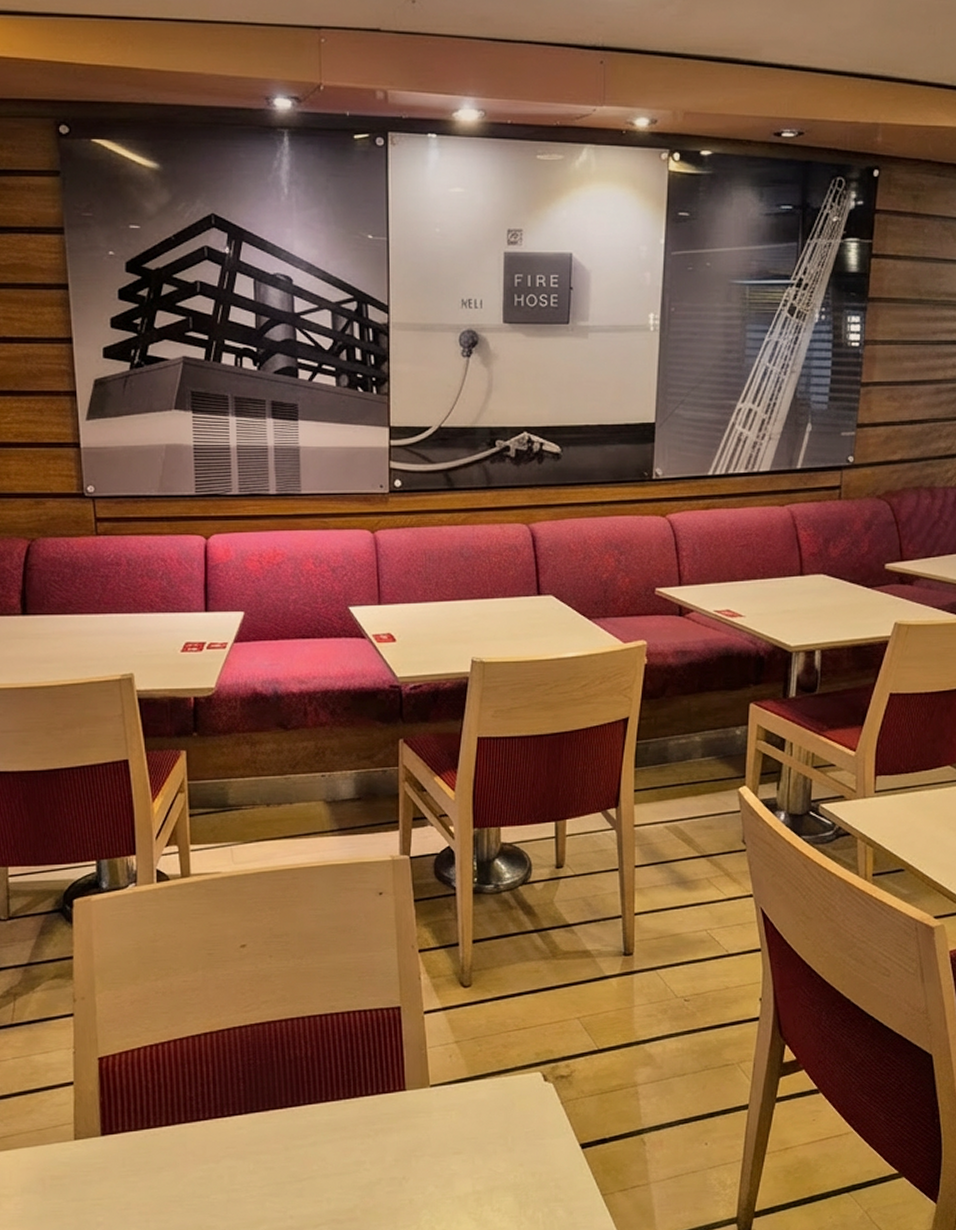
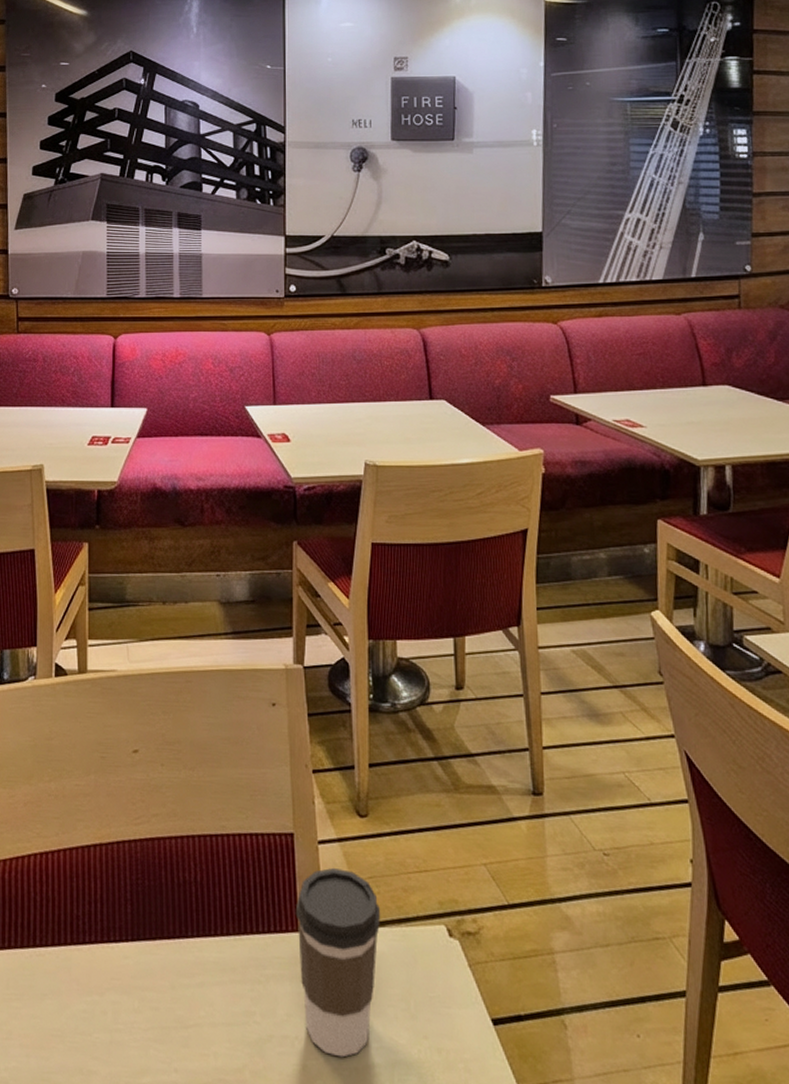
coffee cup: none [402,1033,483,1189] -> present [295,867,381,1058]

